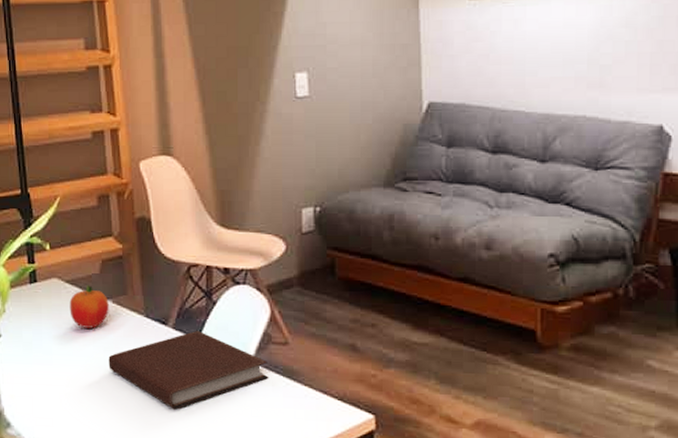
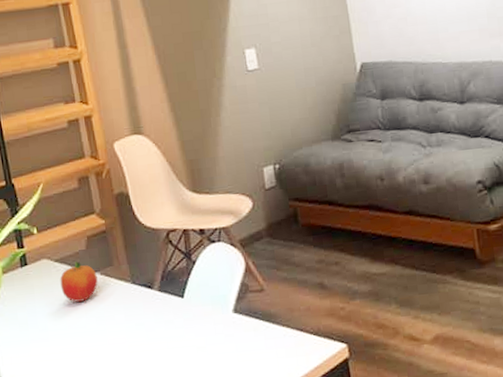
notebook: present [108,330,269,409] -> none [101,289,250,365]

